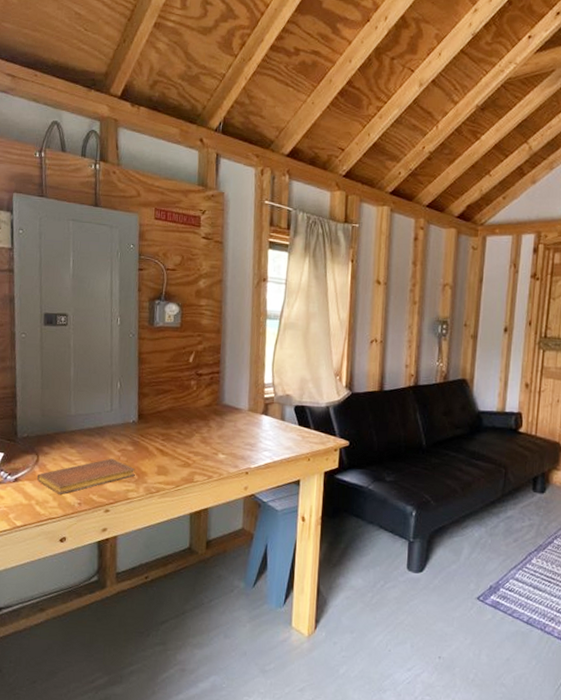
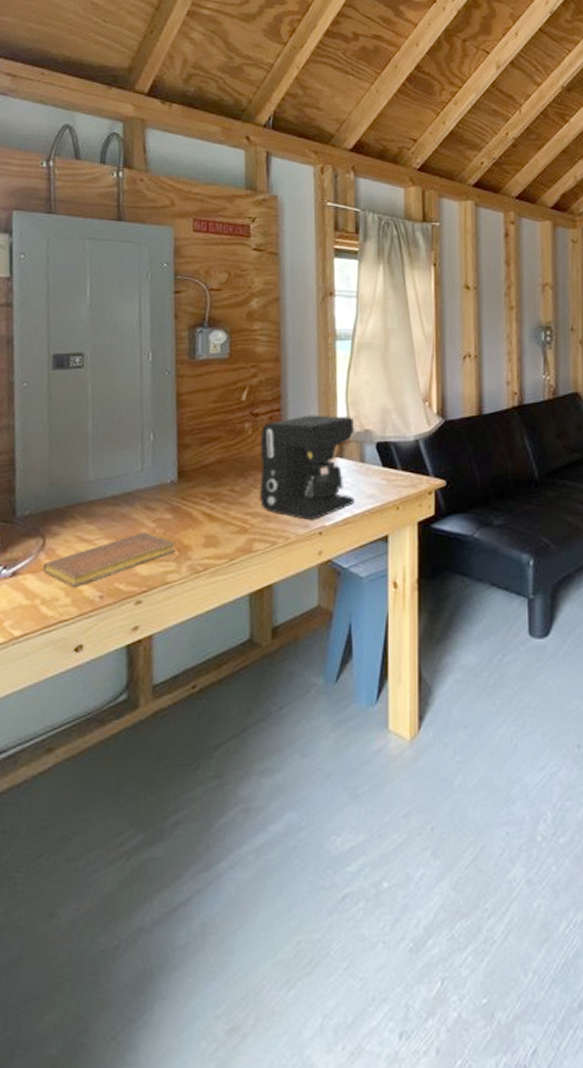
coffee maker: none [201,378,278,462] -> present [260,415,355,520]

